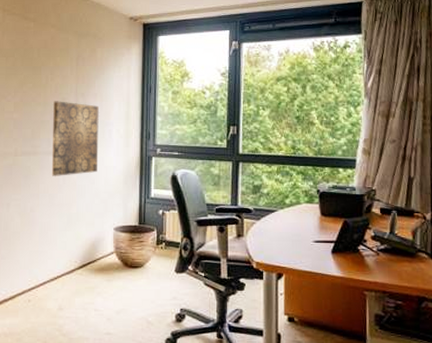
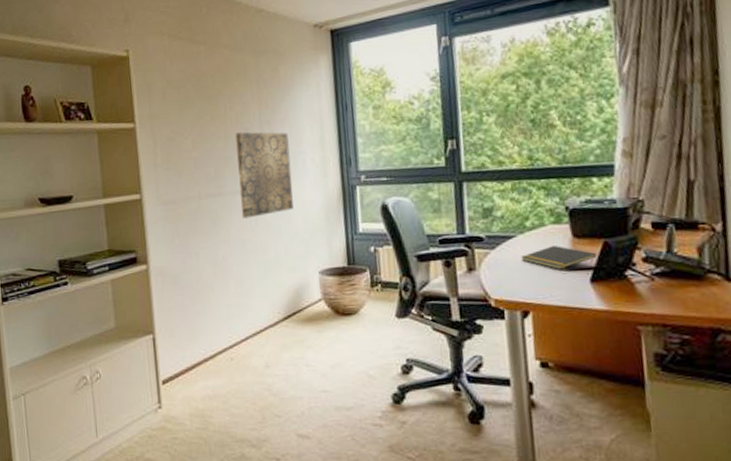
notepad: none [280,220,338,242] -> present [520,245,596,270]

